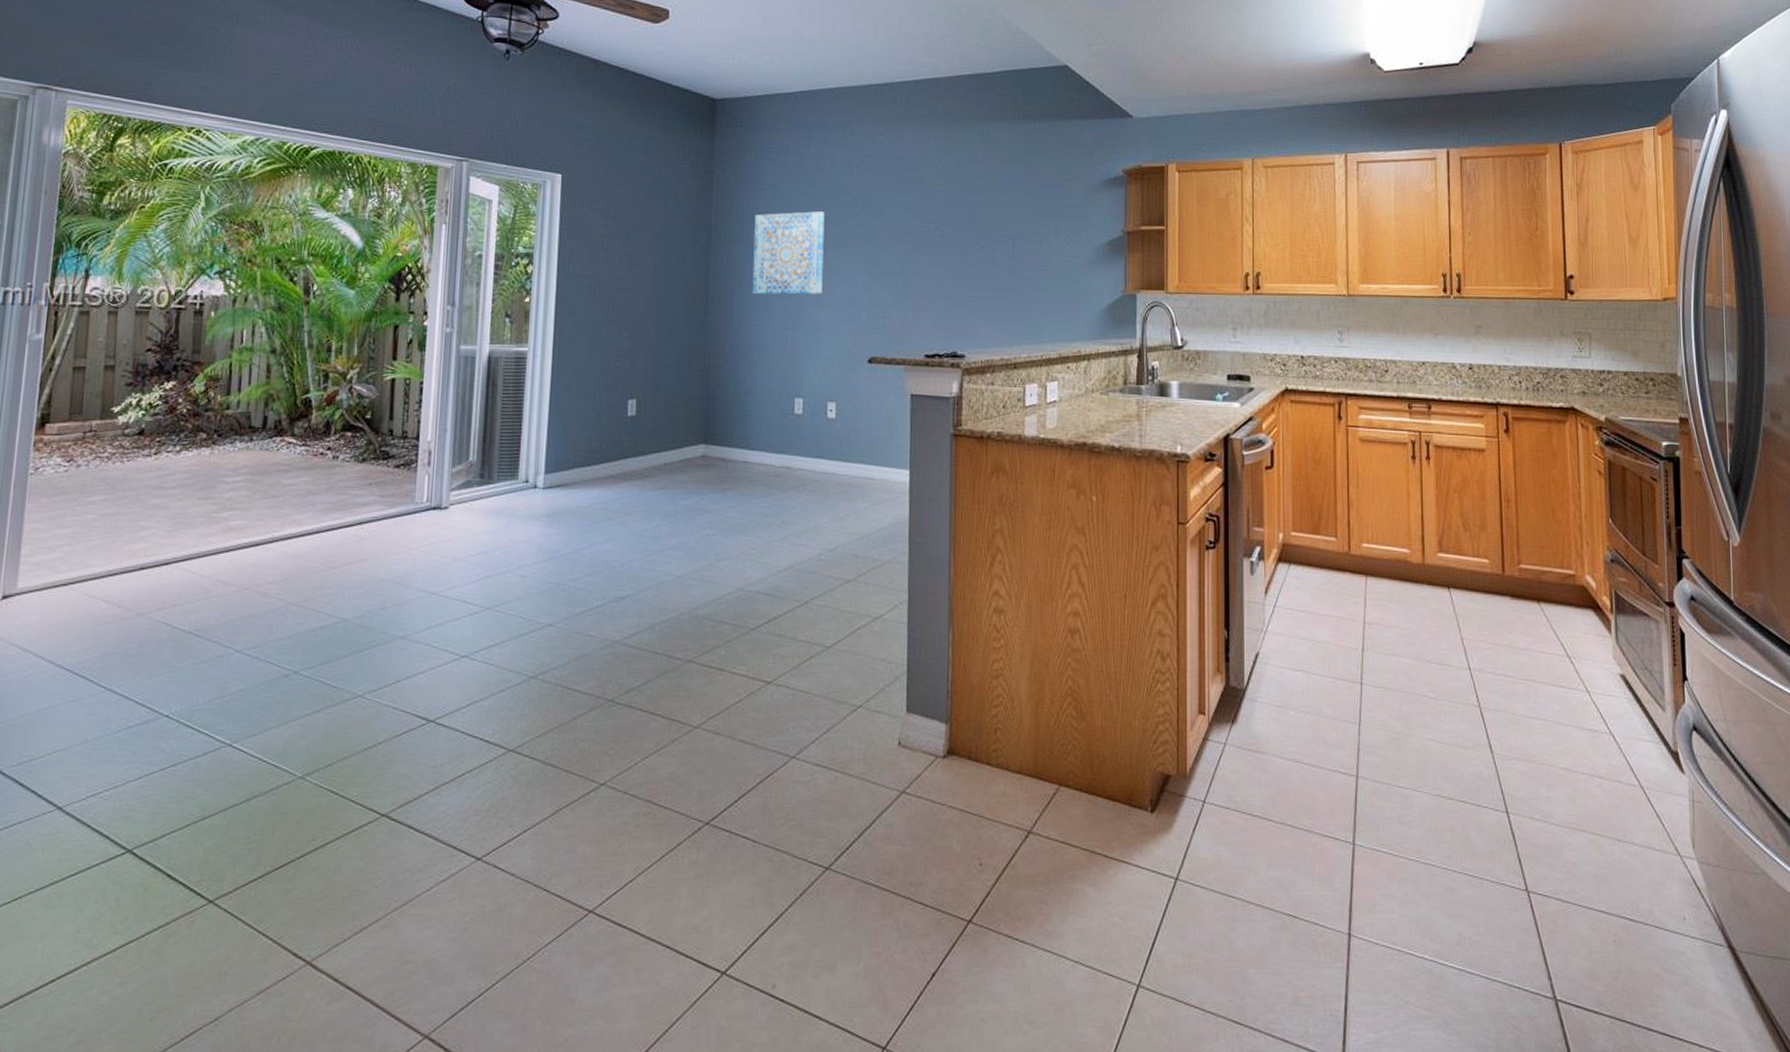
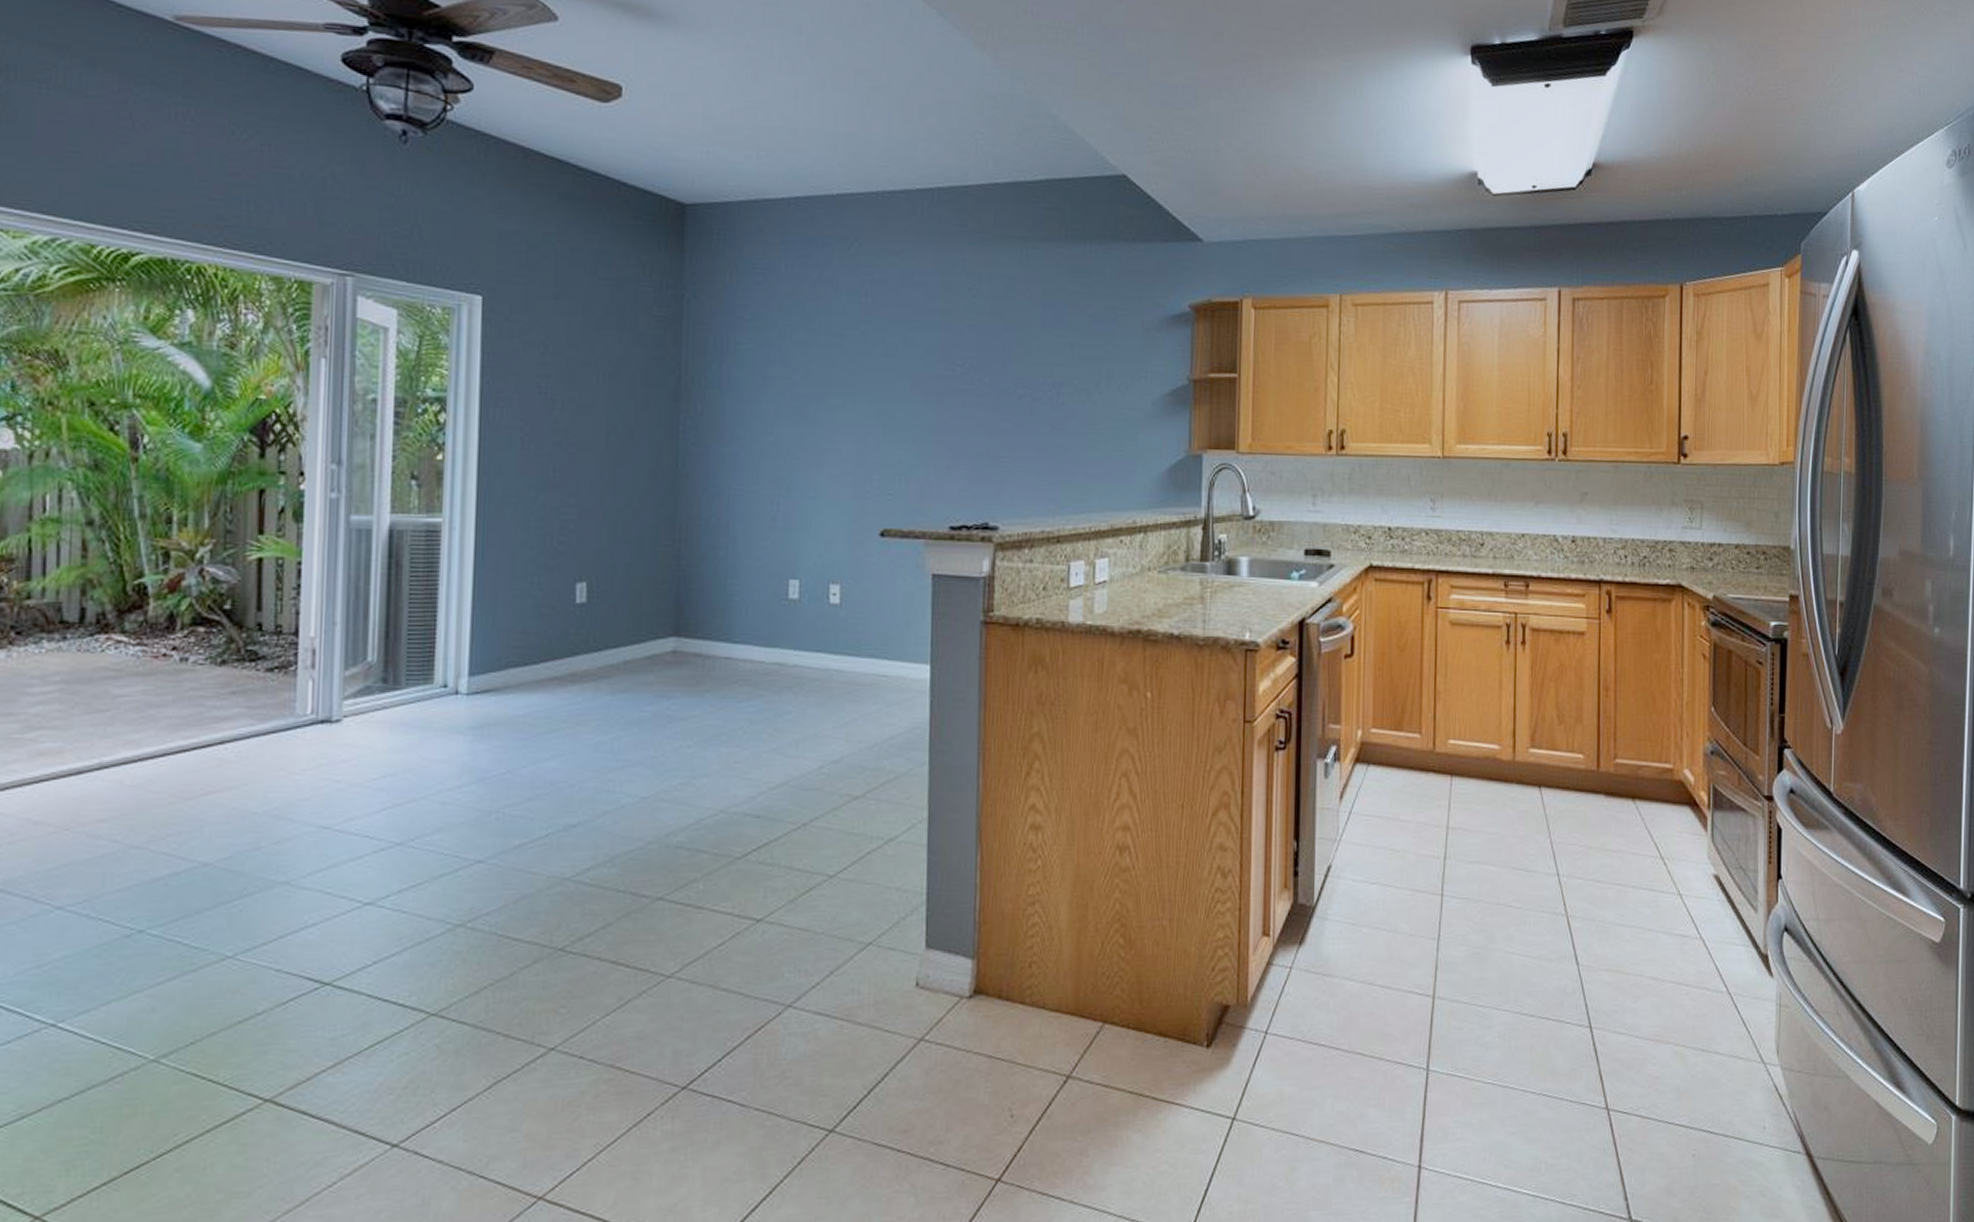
wall art: present [752,211,825,295] -> none [734,349,826,453]

